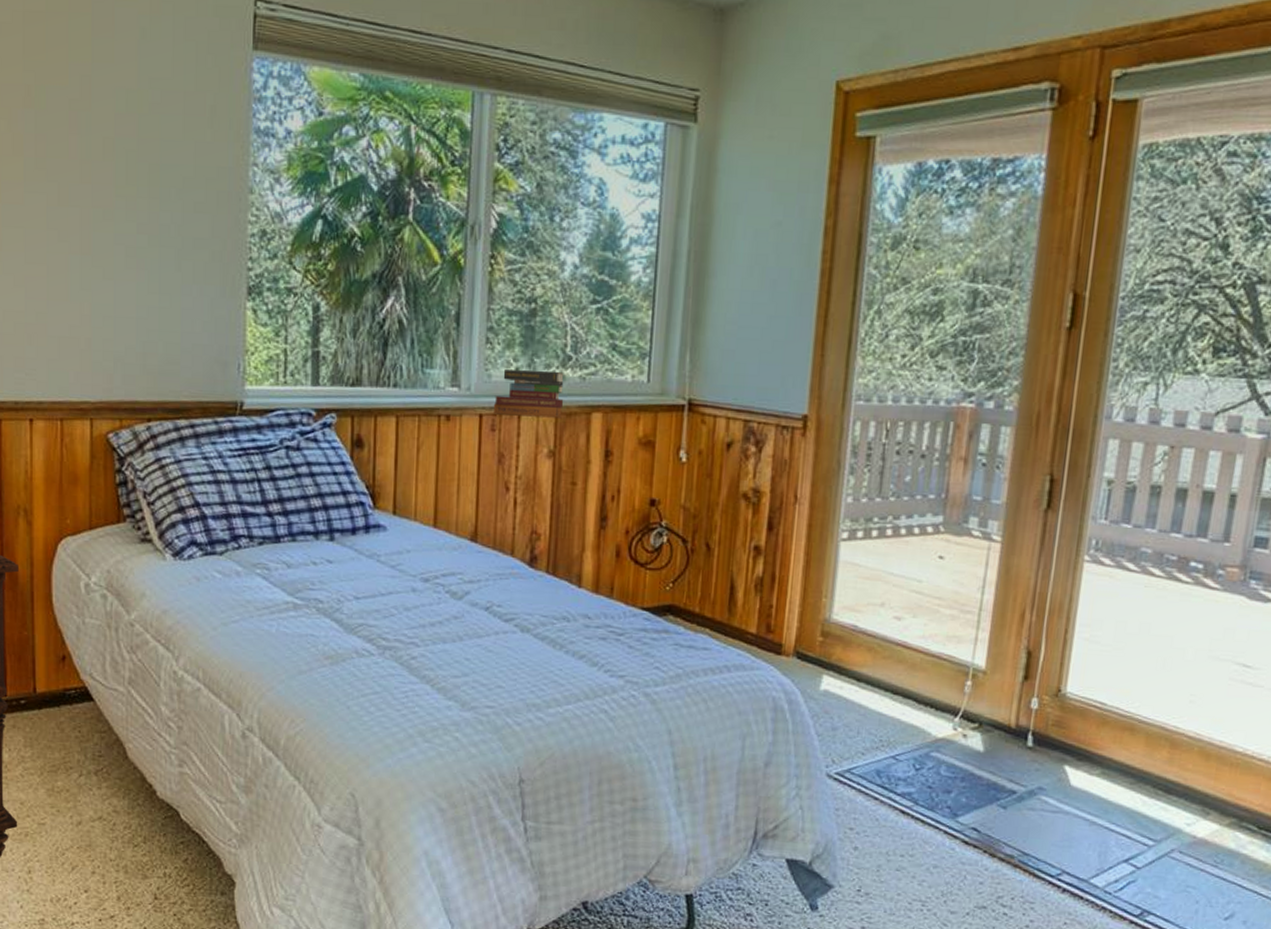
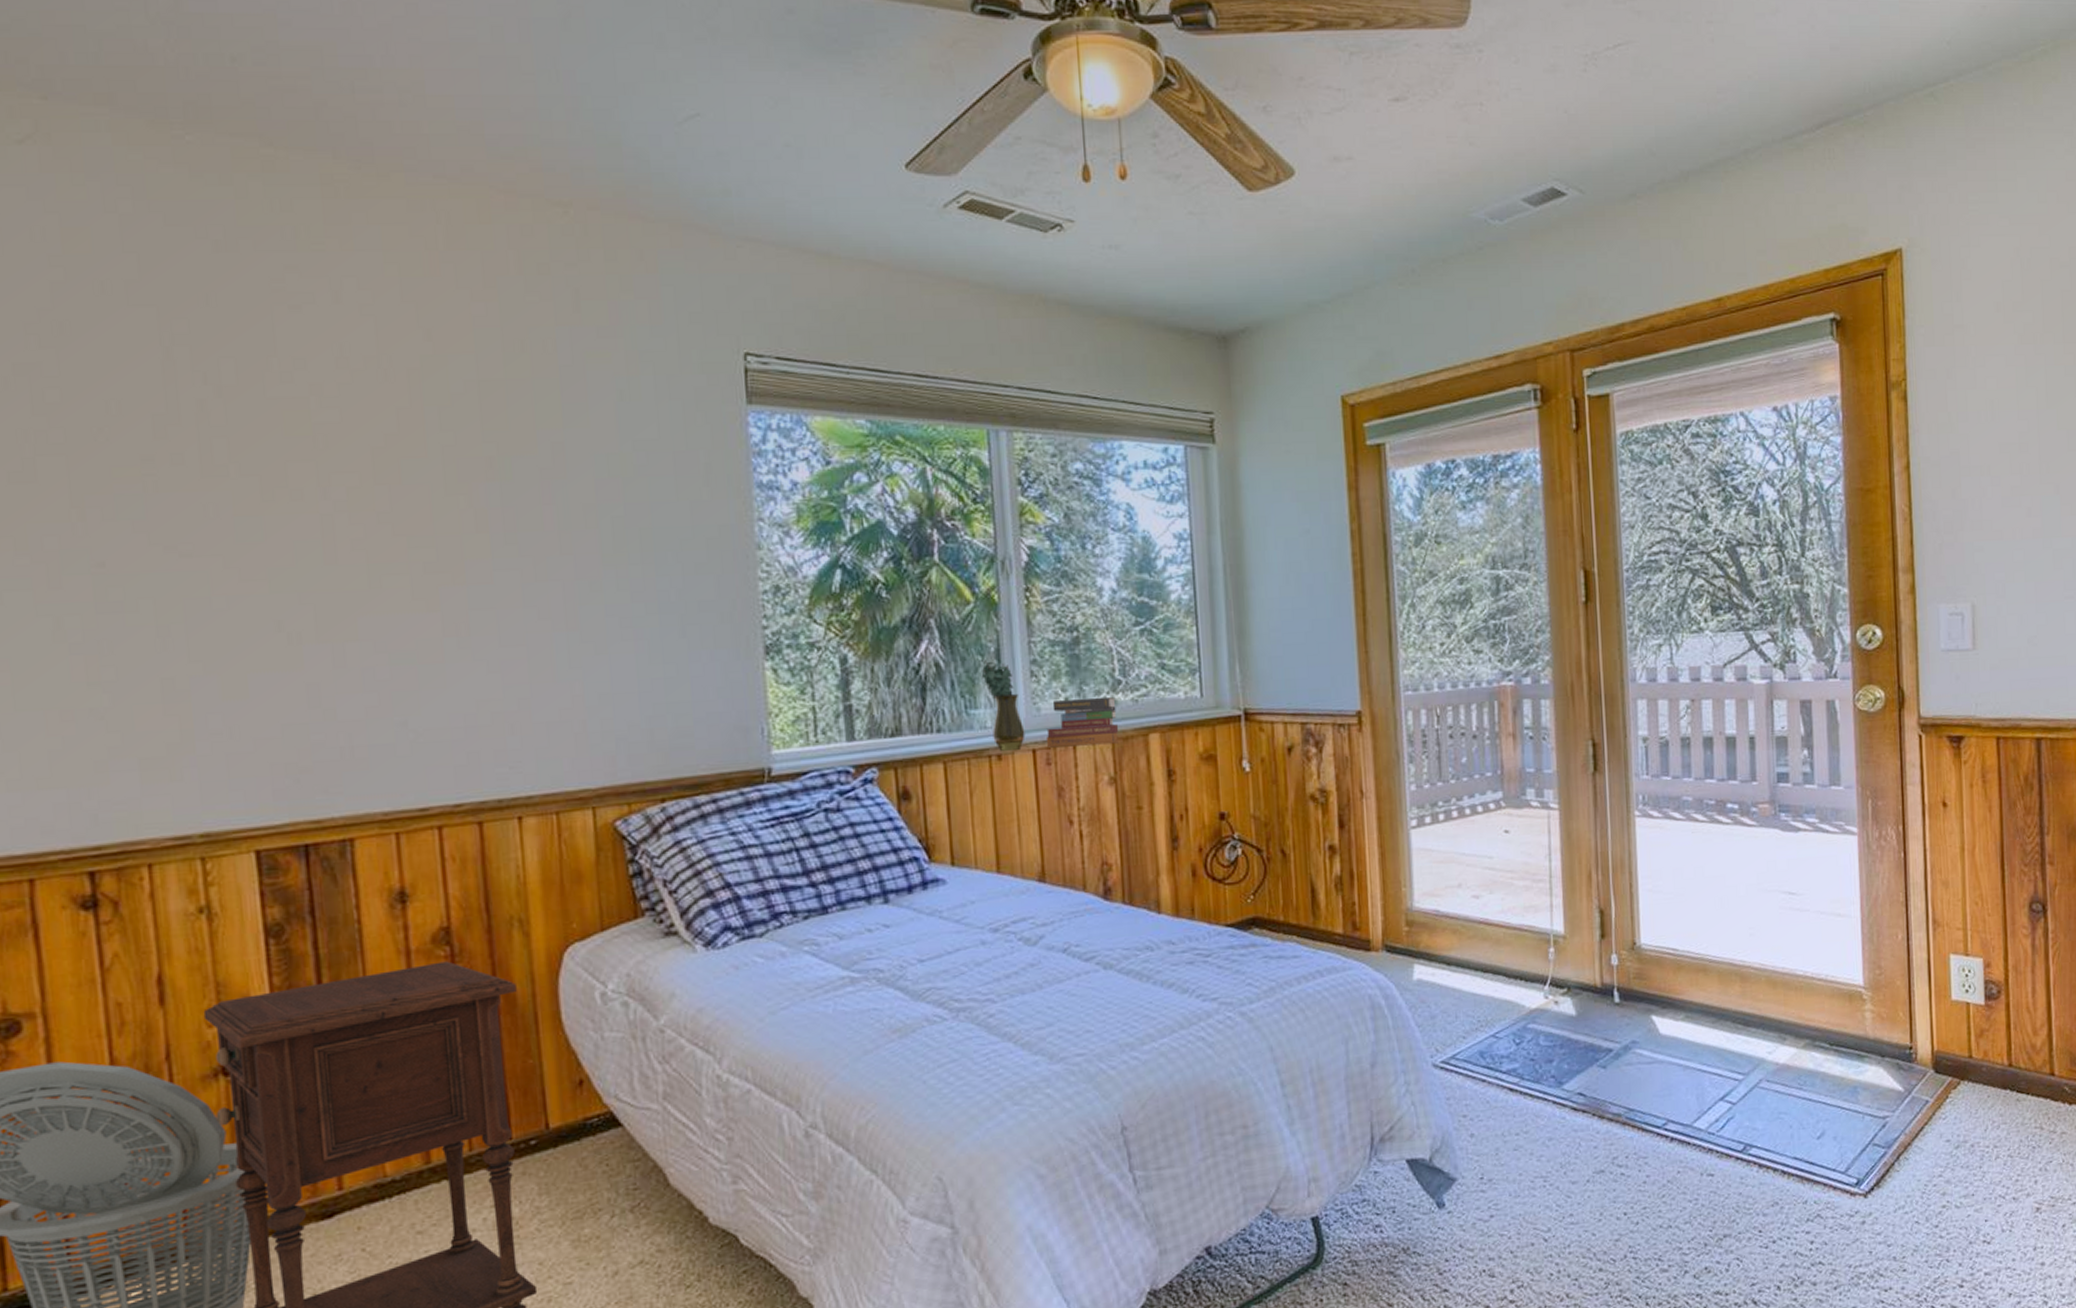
vase: none [440,322,475,414] -> present [981,660,1026,752]

